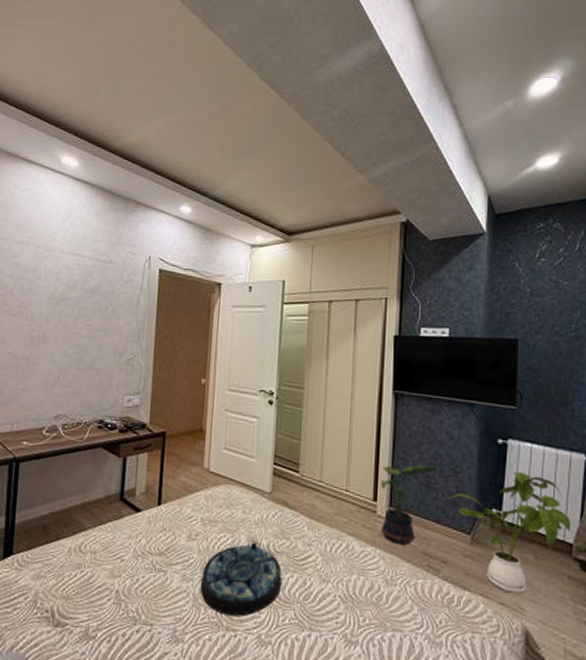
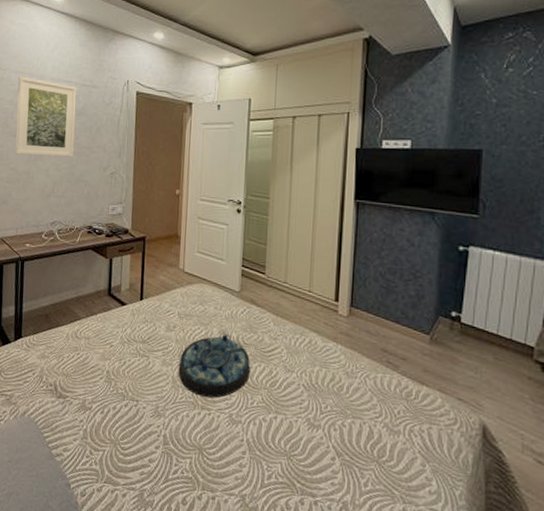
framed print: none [14,247,90,341] -> present [15,76,77,157]
potted plant: present [380,465,440,545] -> none [342,269,400,342]
house plant: present [447,472,571,594] -> none [407,277,533,391]

